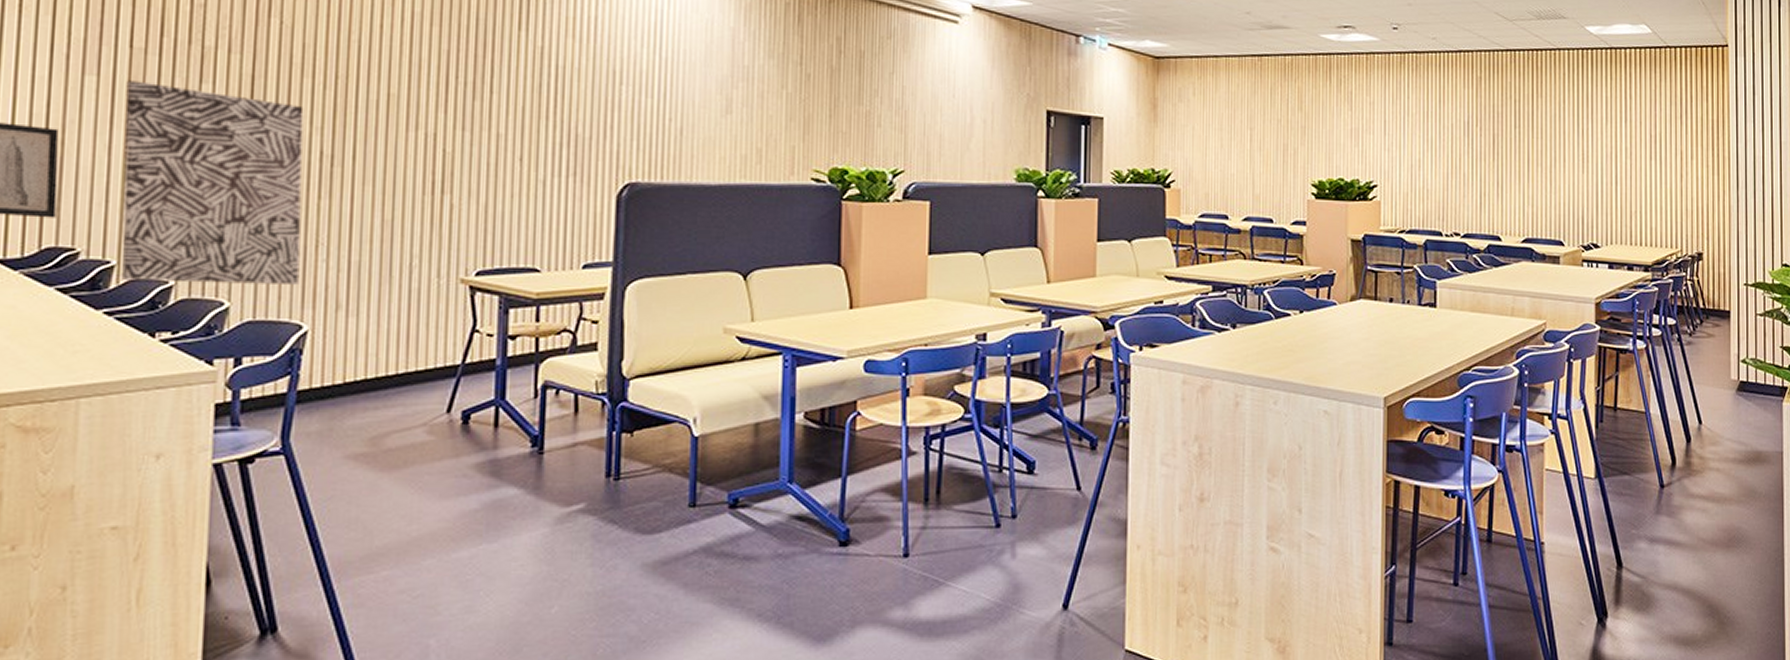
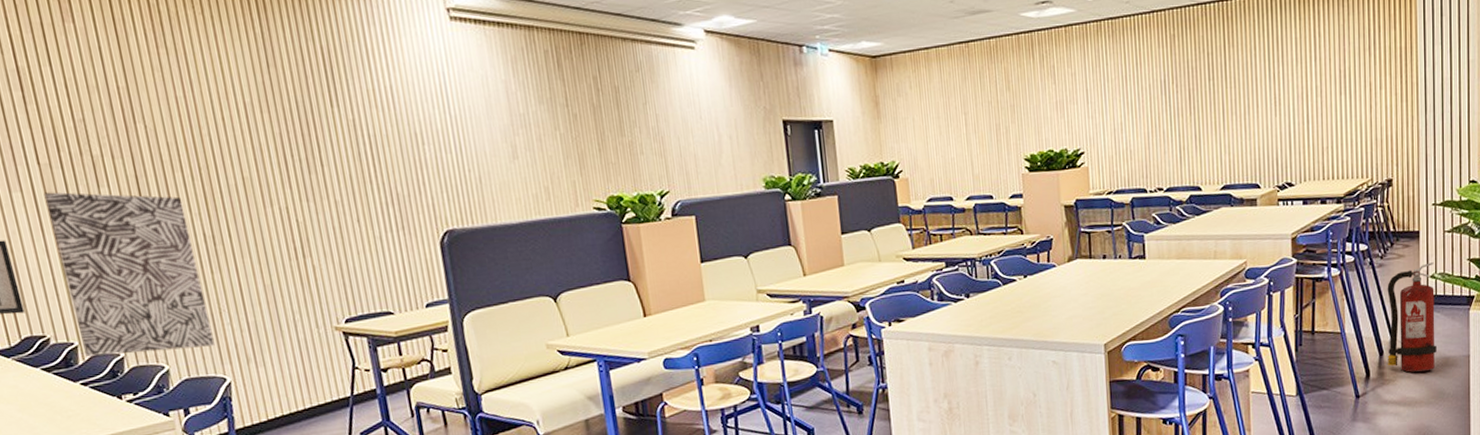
fire extinguisher: none [1694,346,1748,465] -> present [1387,262,1437,373]

